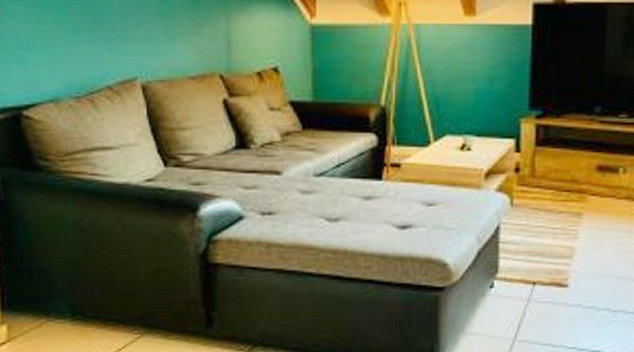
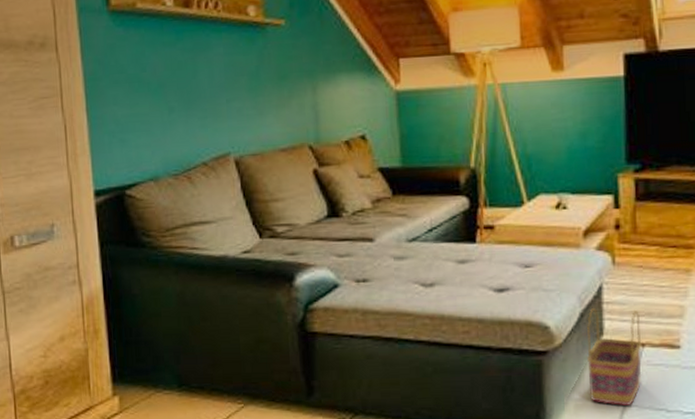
basket: none [481,247,533,340] -> present [587,308,642,406]

